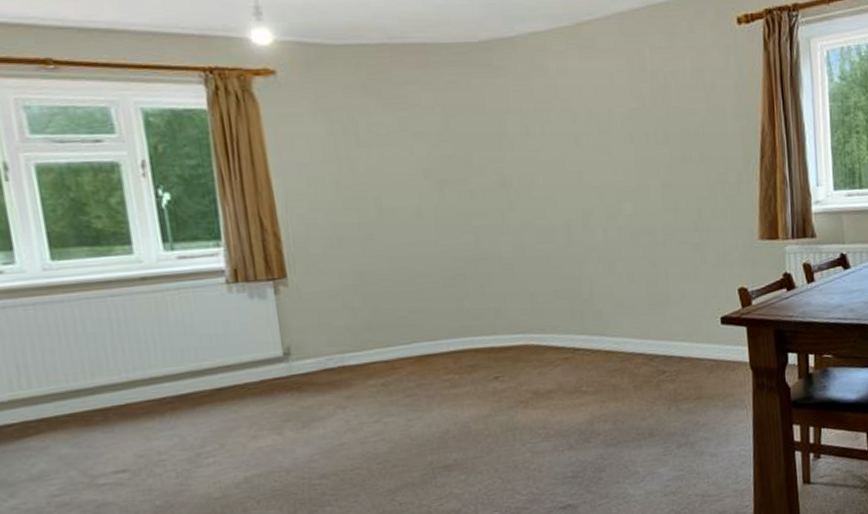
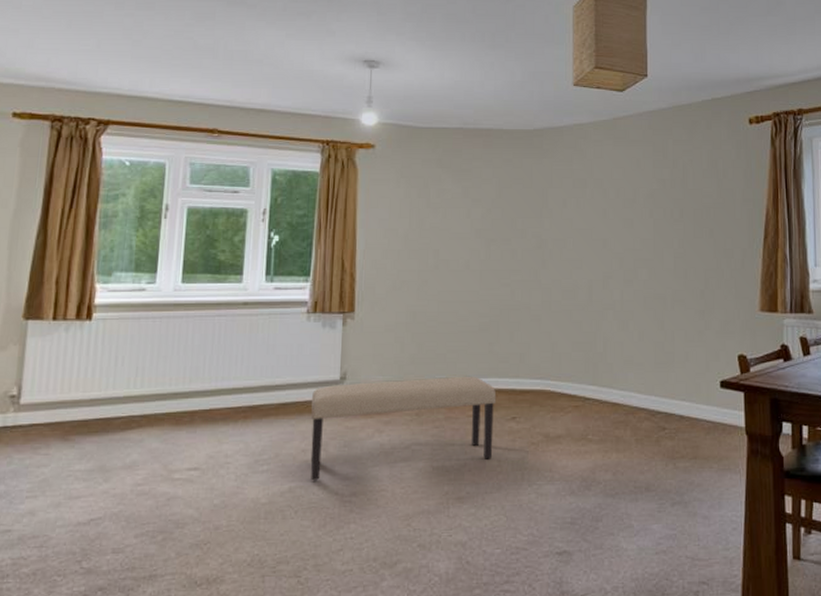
bench: none [252,337,478,468] -> present [310,376,497,481]

